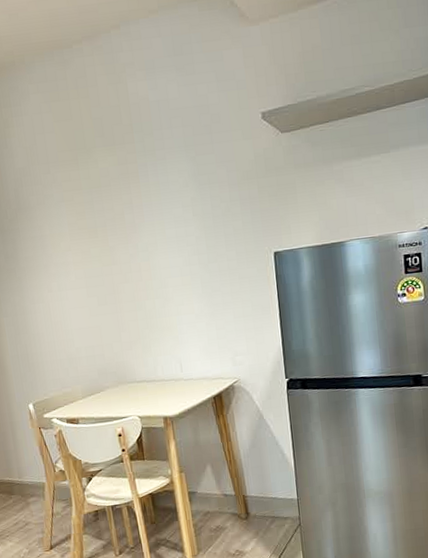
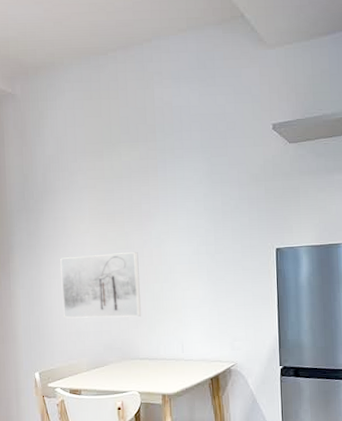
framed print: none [43,268,134,345] -> present [60,252,141,319]

